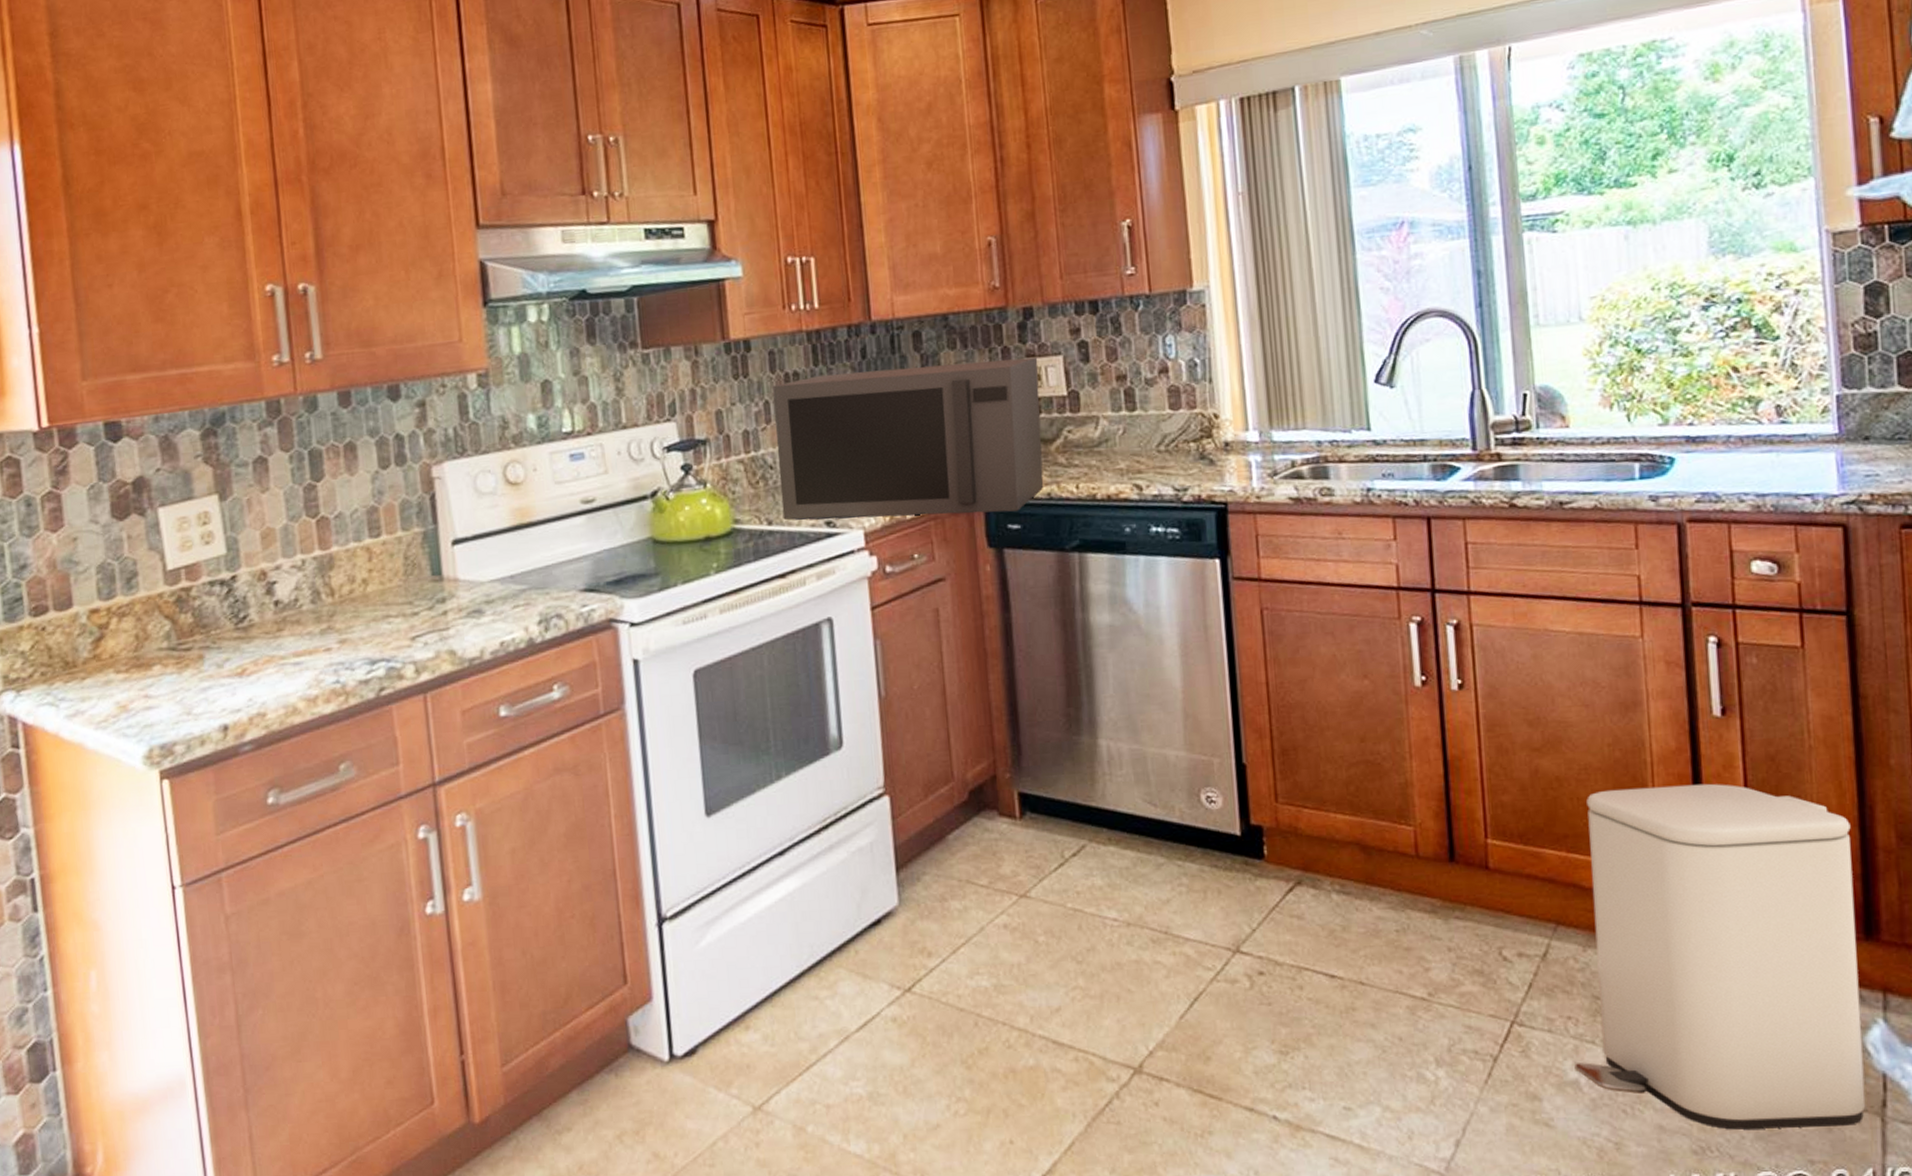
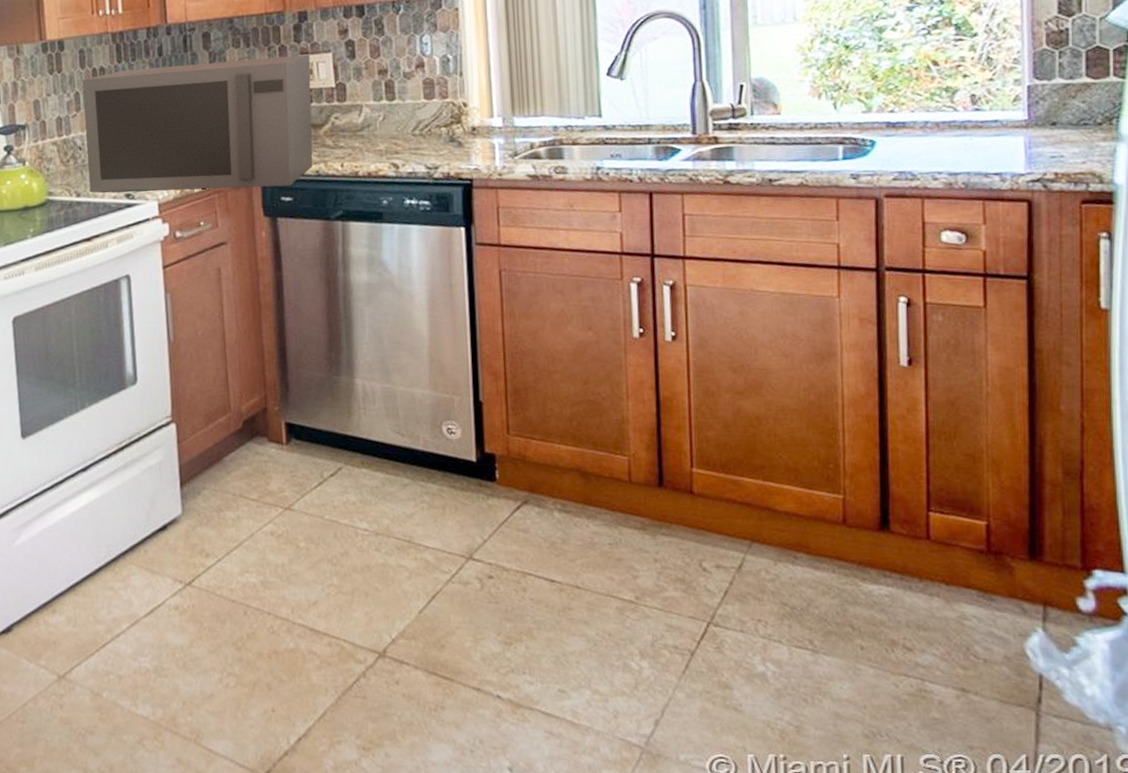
pedal bin: present [1574,783,1866,1130] -> none [762,424,1023,718]

